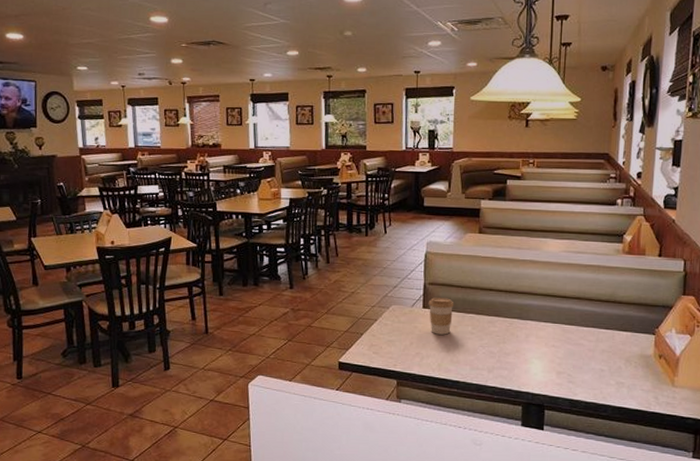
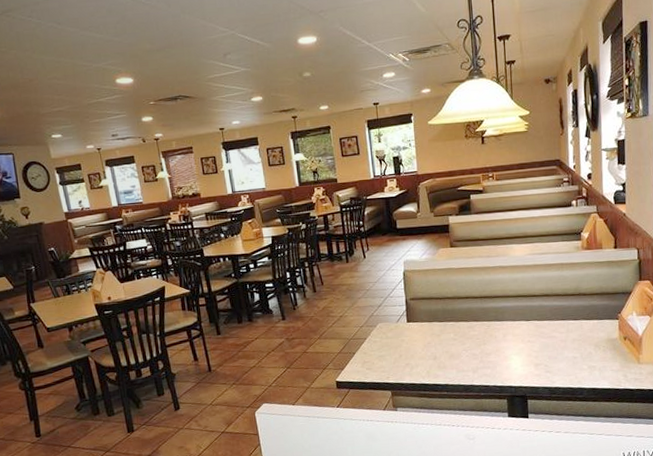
coffee cup: present [428,297,454,335] -> none [411,310,436,345]

